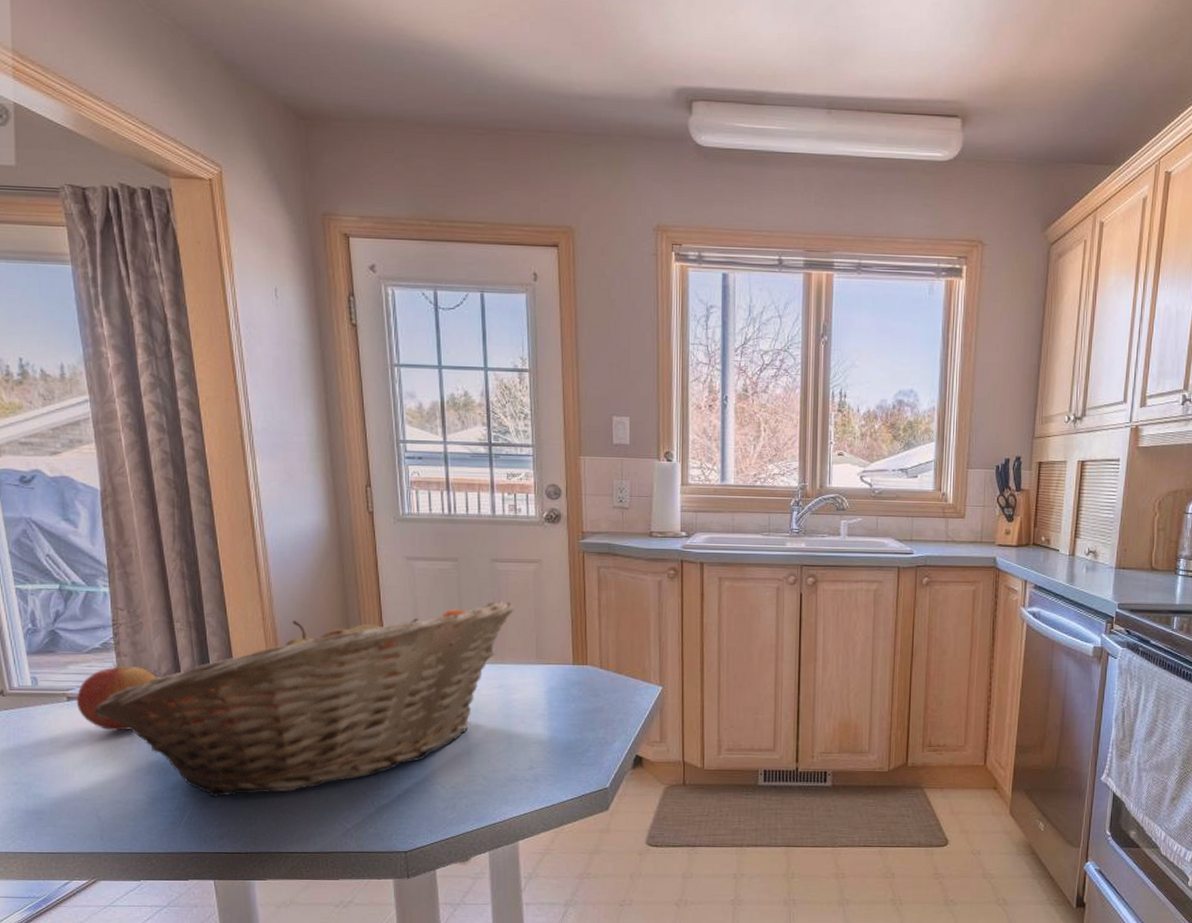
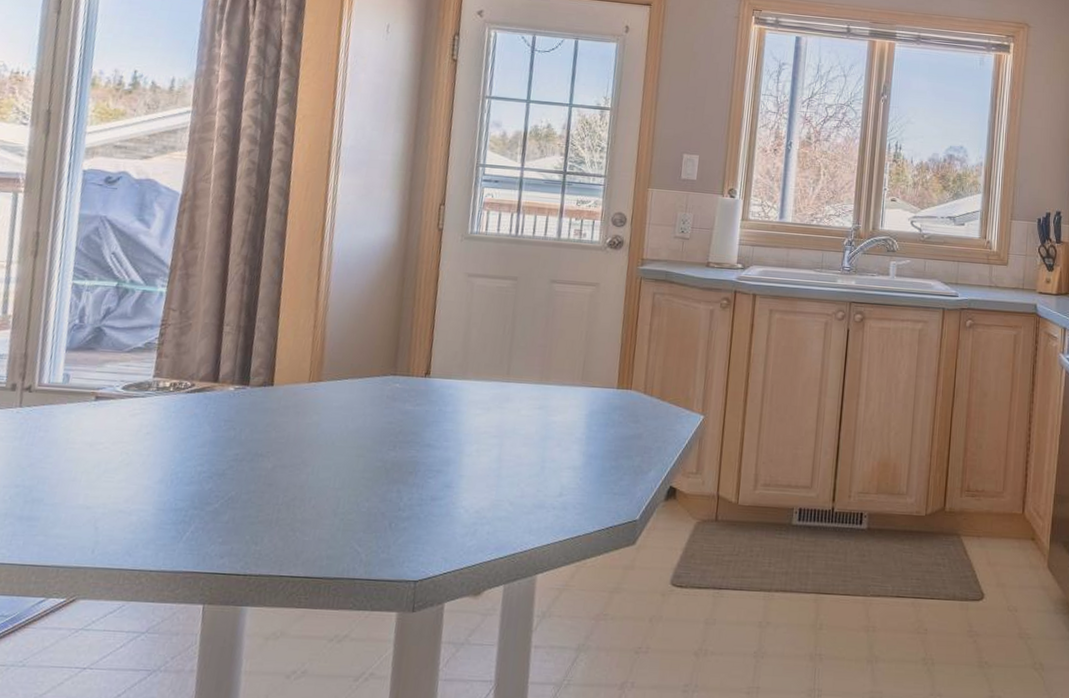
apple: present [76,663,156,731] -> none [103,363,193,435]
fruit basket: present [95,601,514,798] -> none [121,321,566,512]

